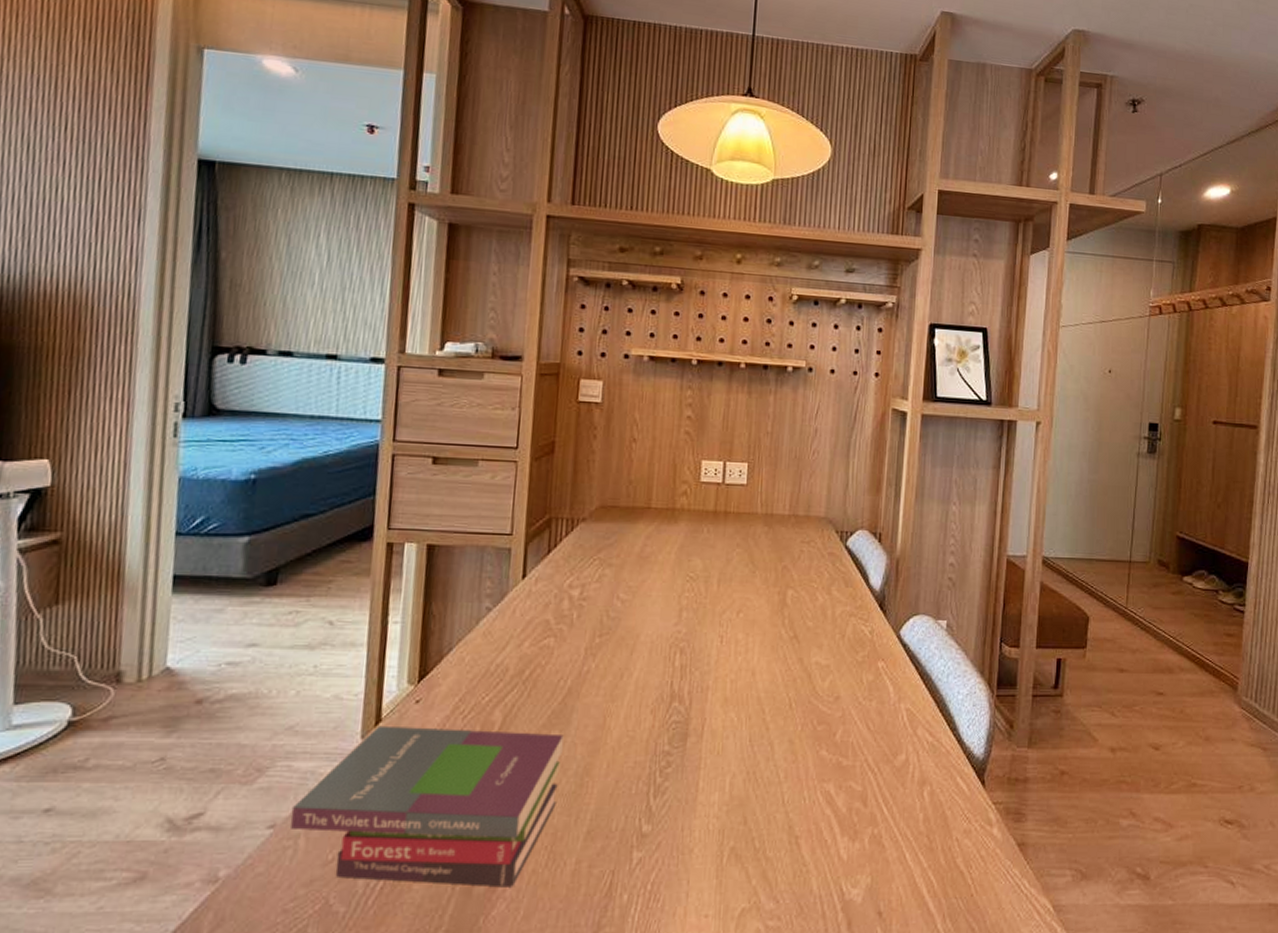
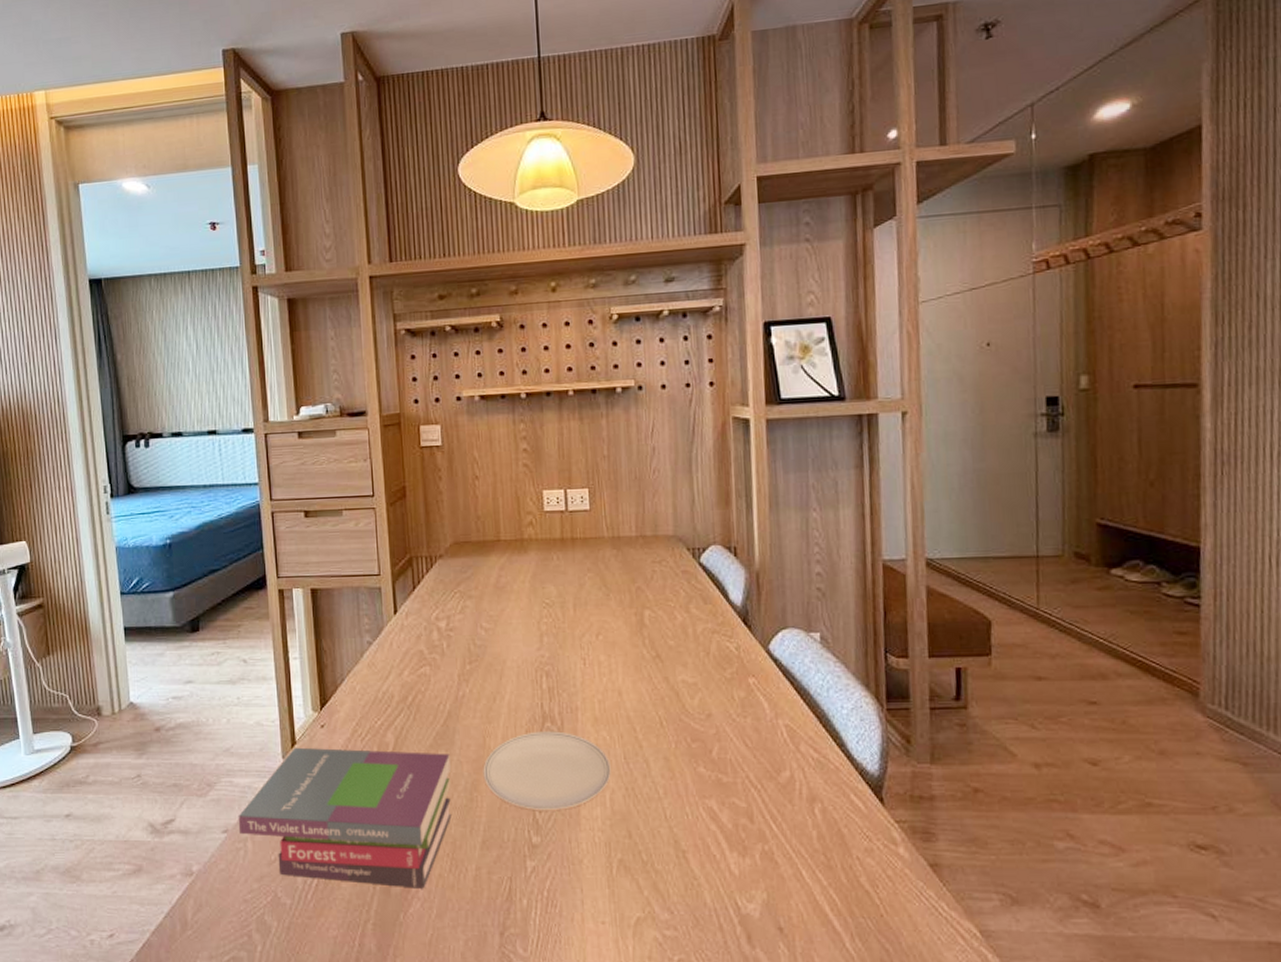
plate: none [598,711,735,797] -> present [483,731,611,811]

